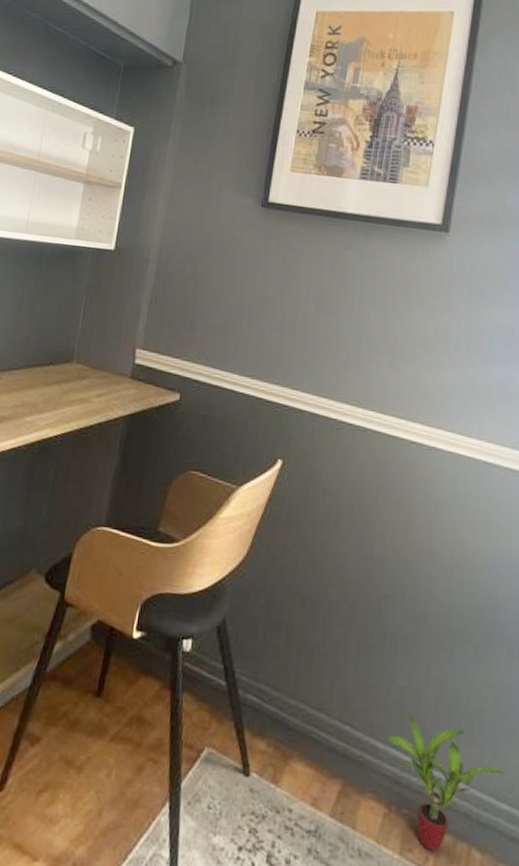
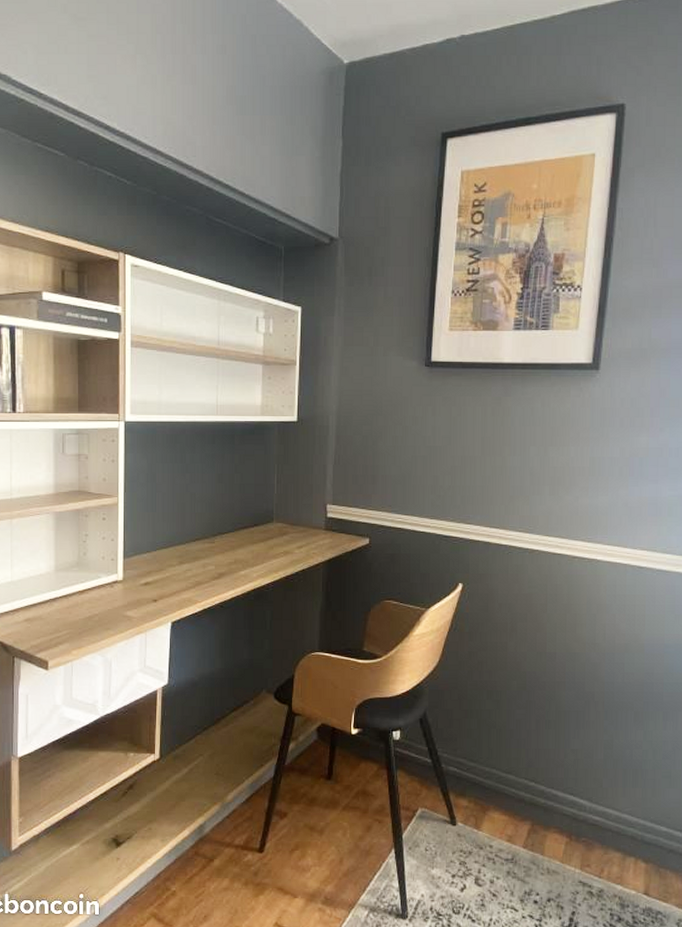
potted plant: present [384,713,505,851] -> none [564,768,663,864]

